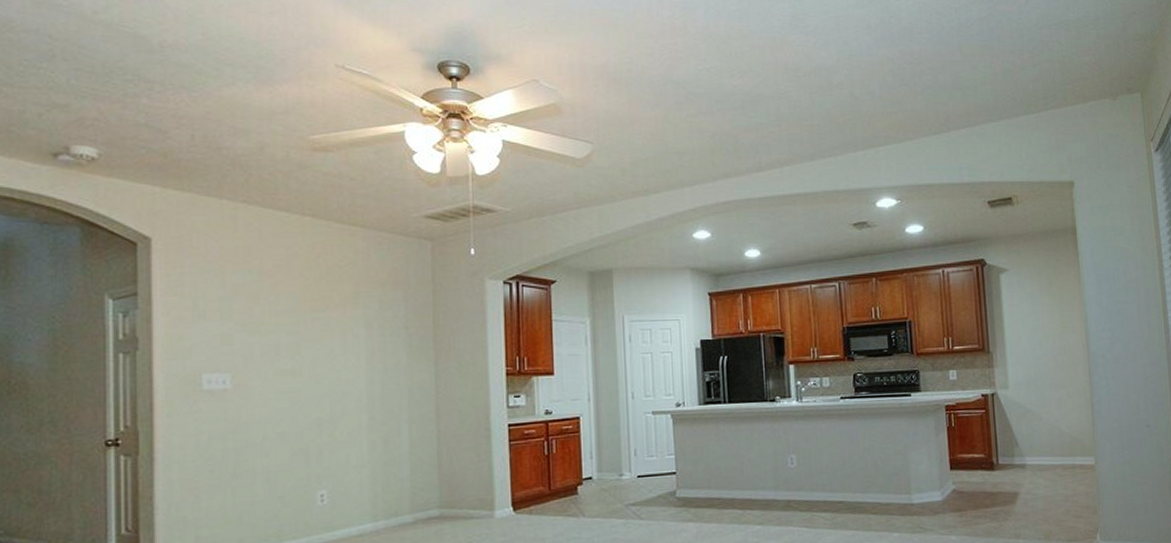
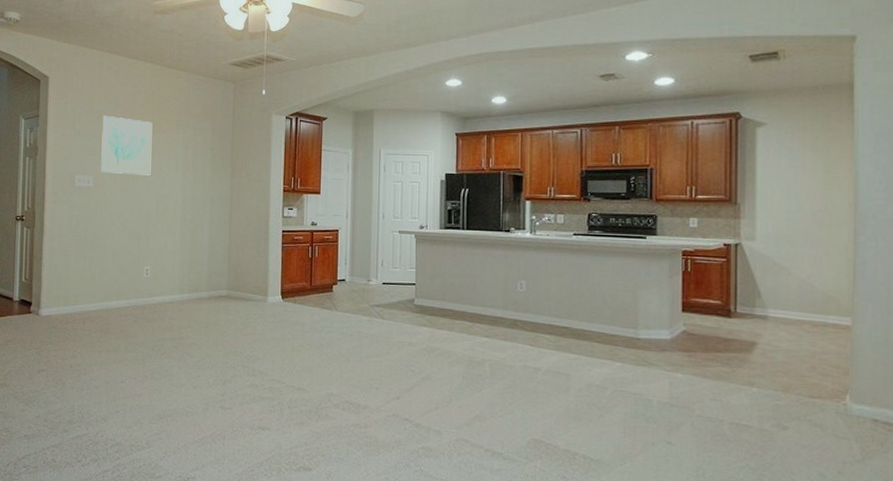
wall art: none [241,289,320,368] -> present [101,115,153,175]

